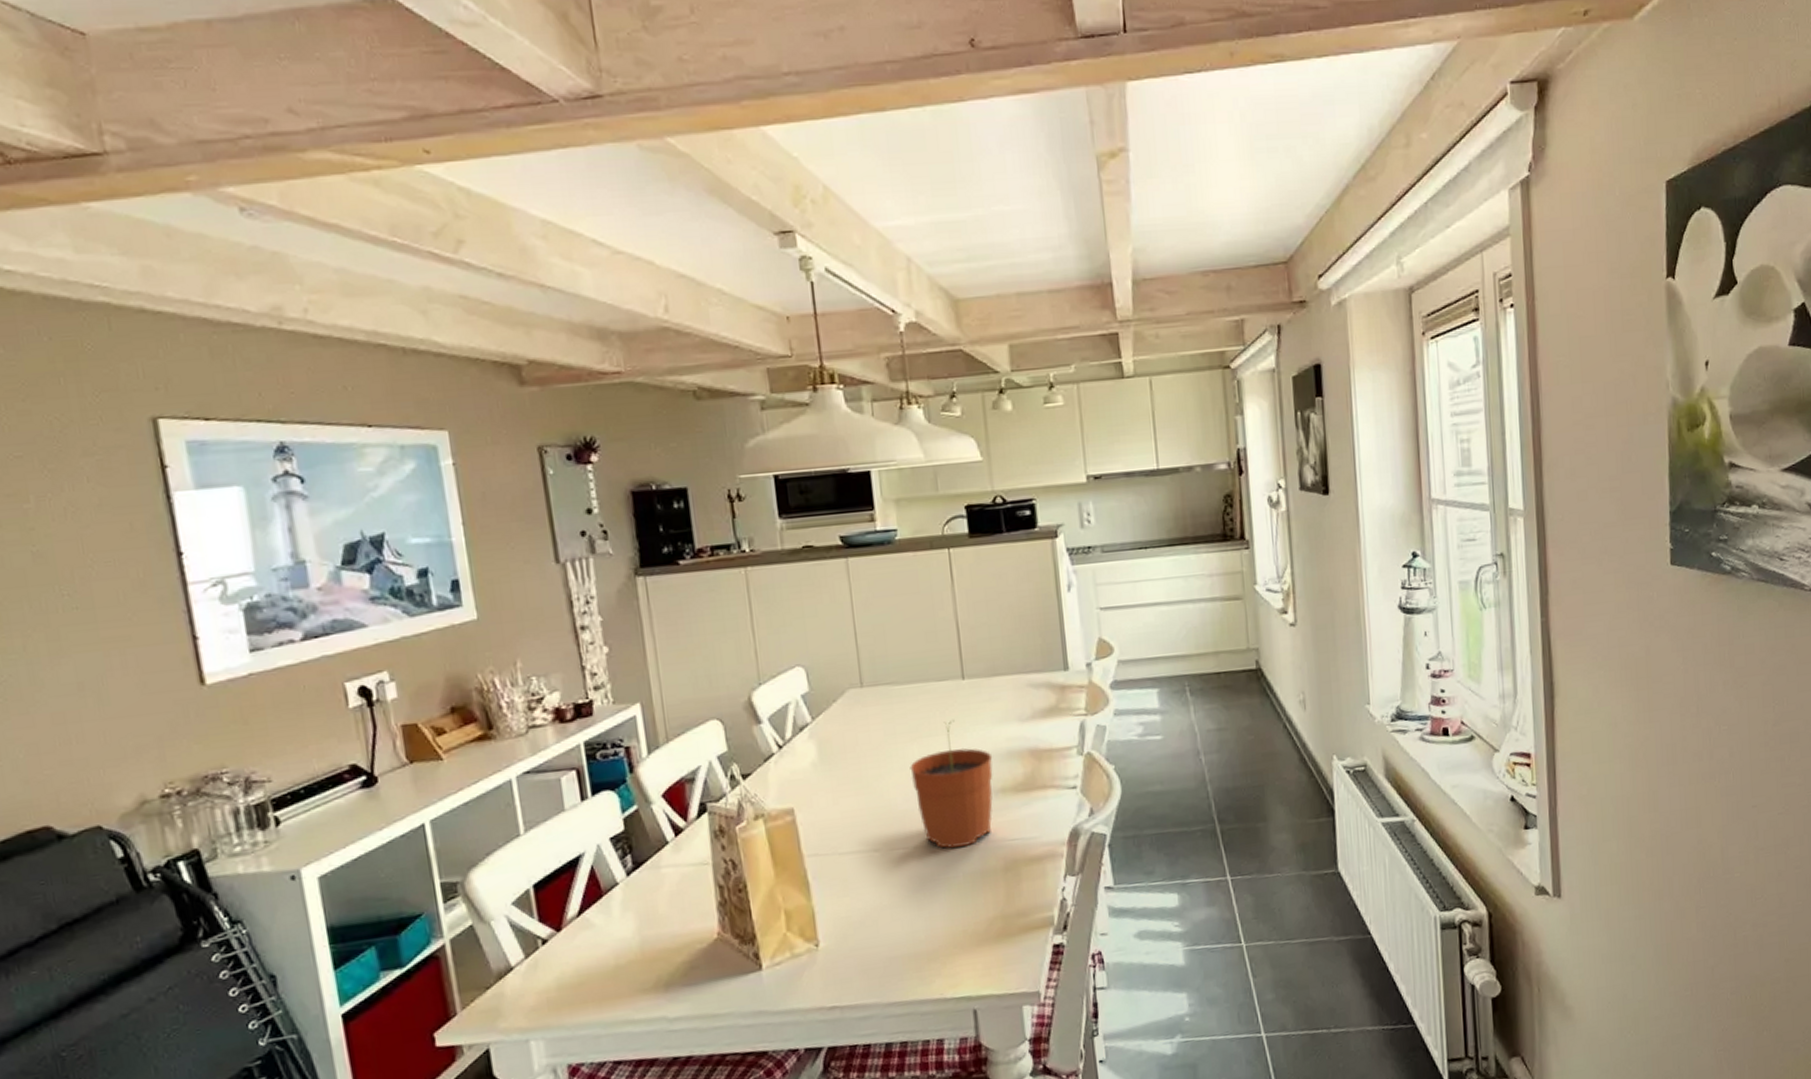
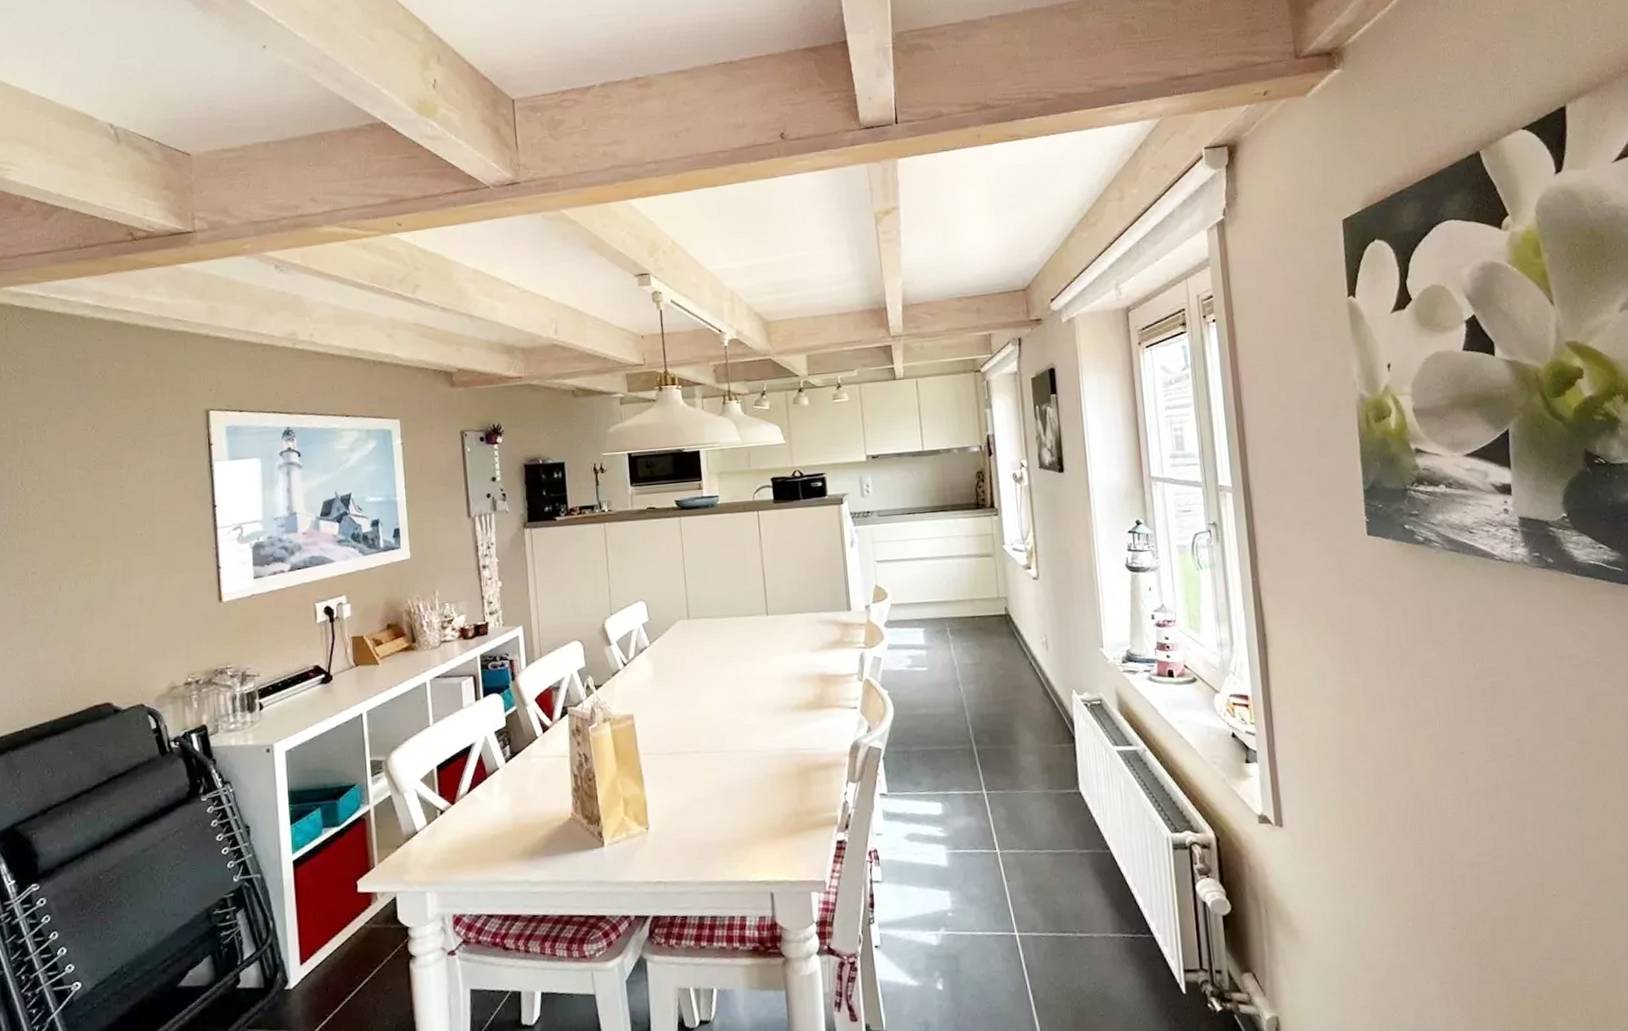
plant pot: present [910,719,993,849] -> none [724,647,790,754]

